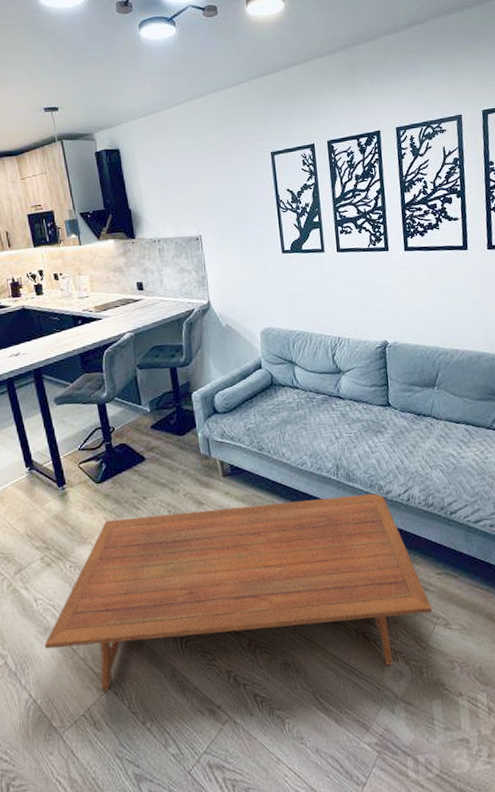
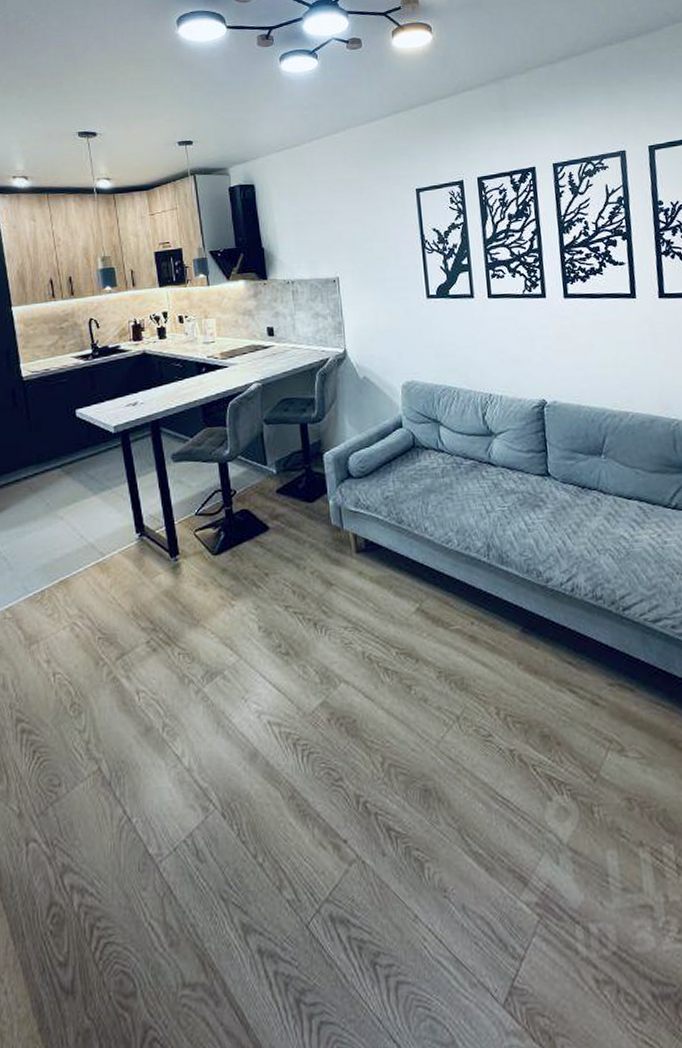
coffee table: present [44,492,432,692] -> none [144,579,603,812]

